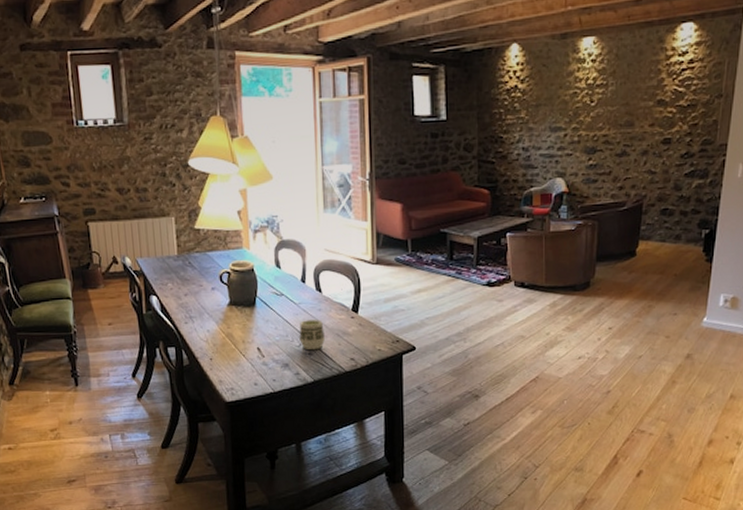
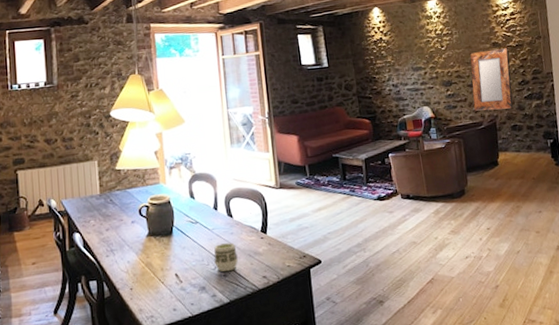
home mirror: none [619,108,676,189] -> present [469,48,513,111]

